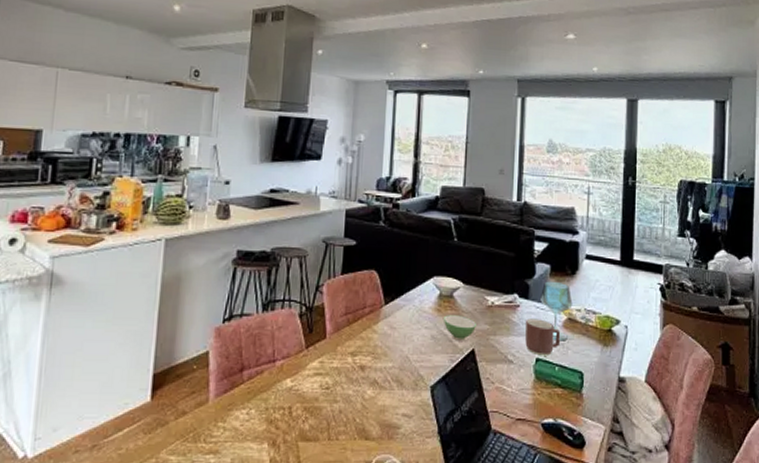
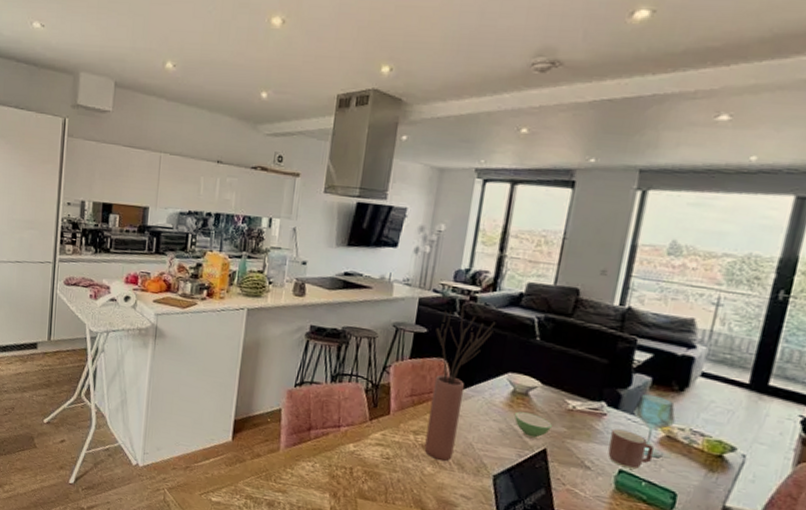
vase: none [363,214,418,380] -> present [424,305,497,461]

